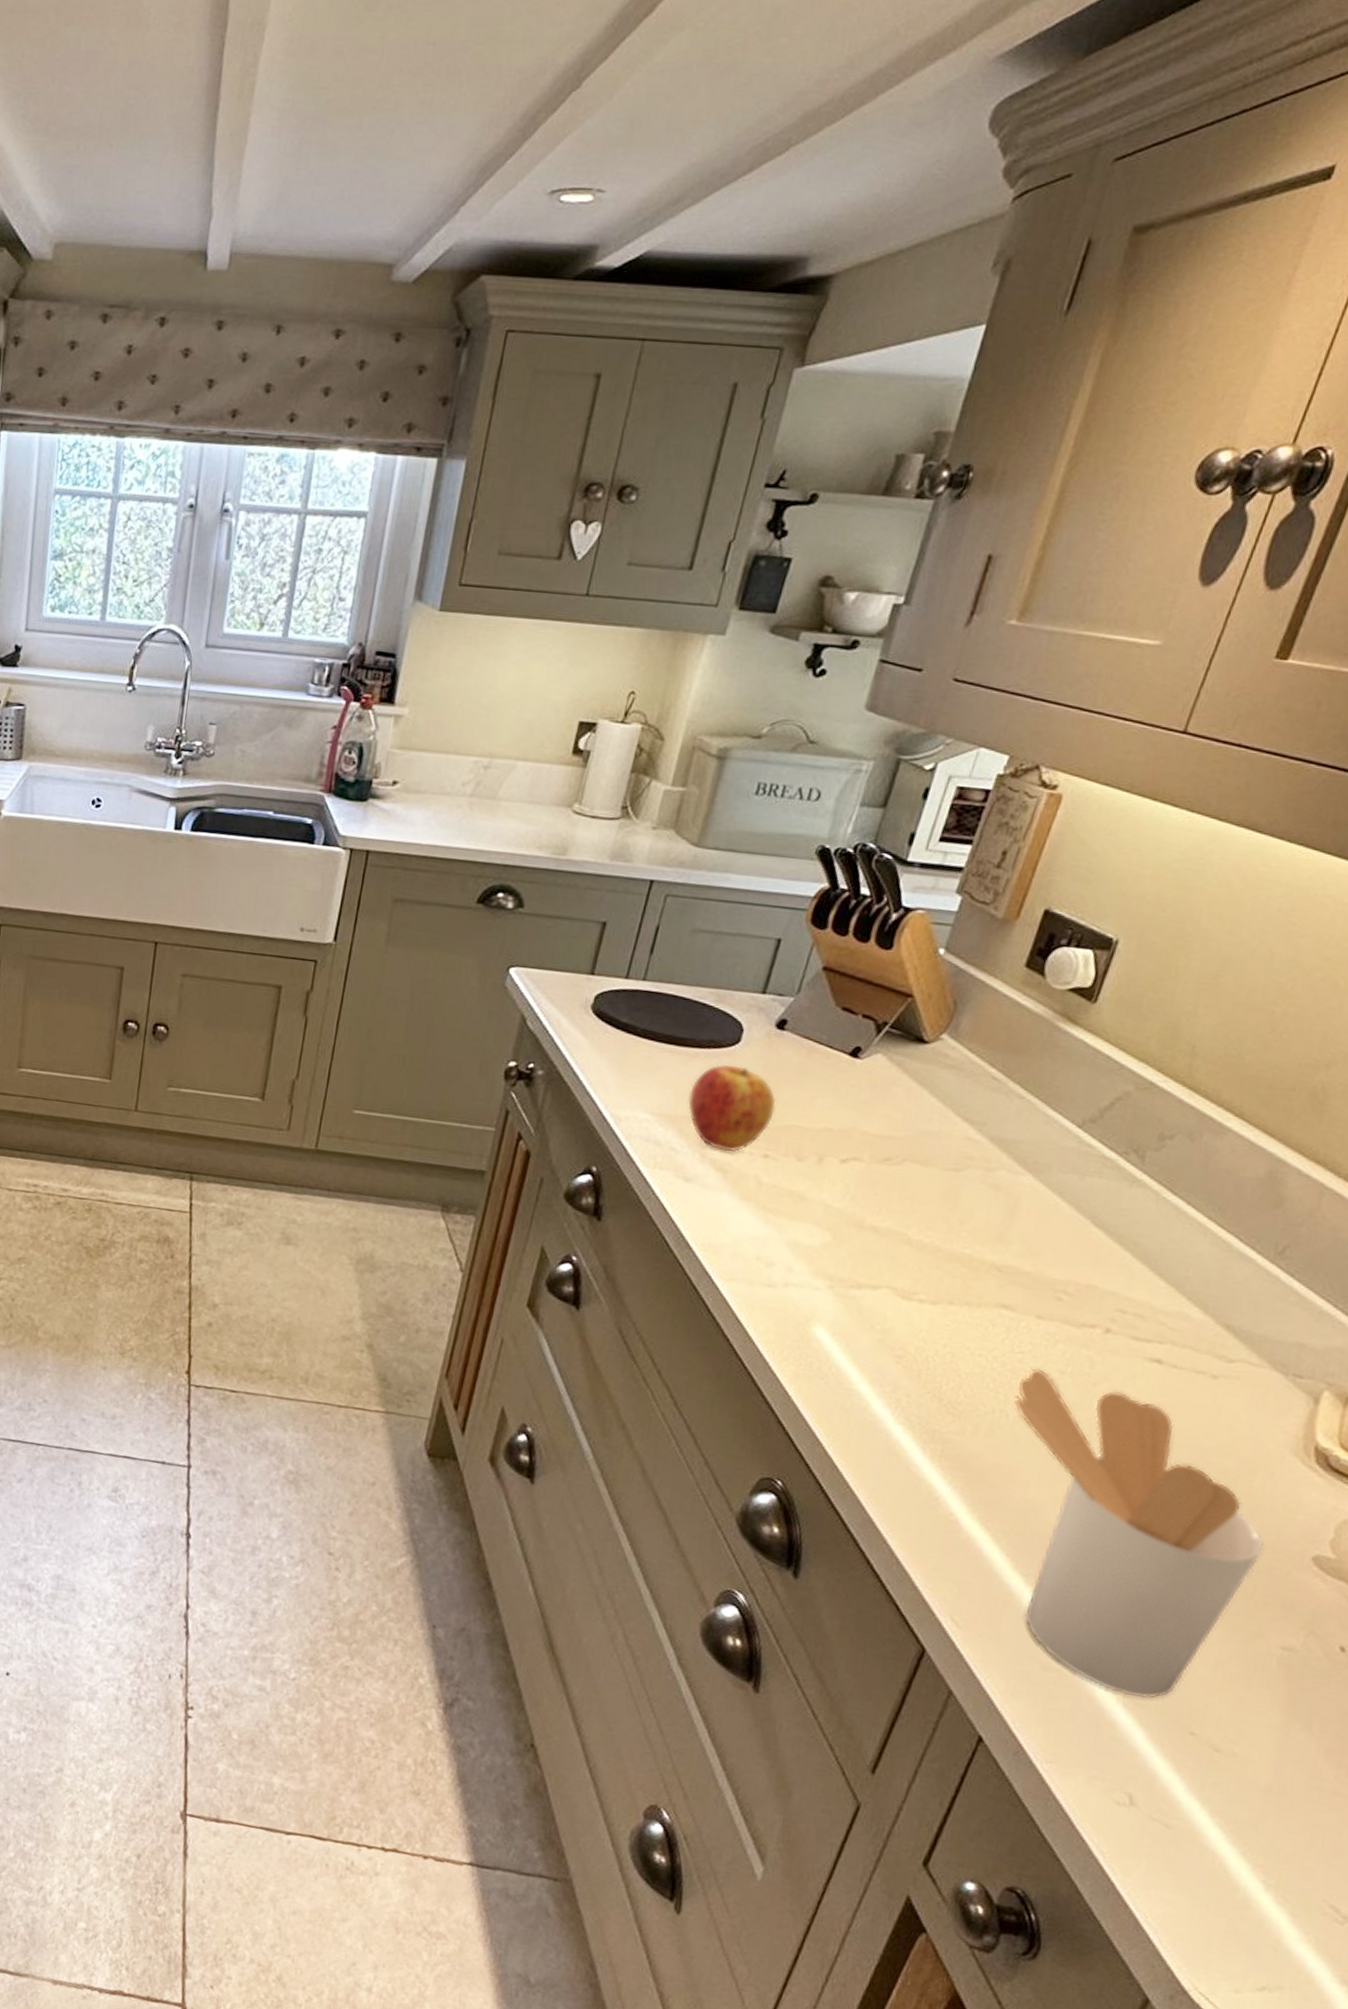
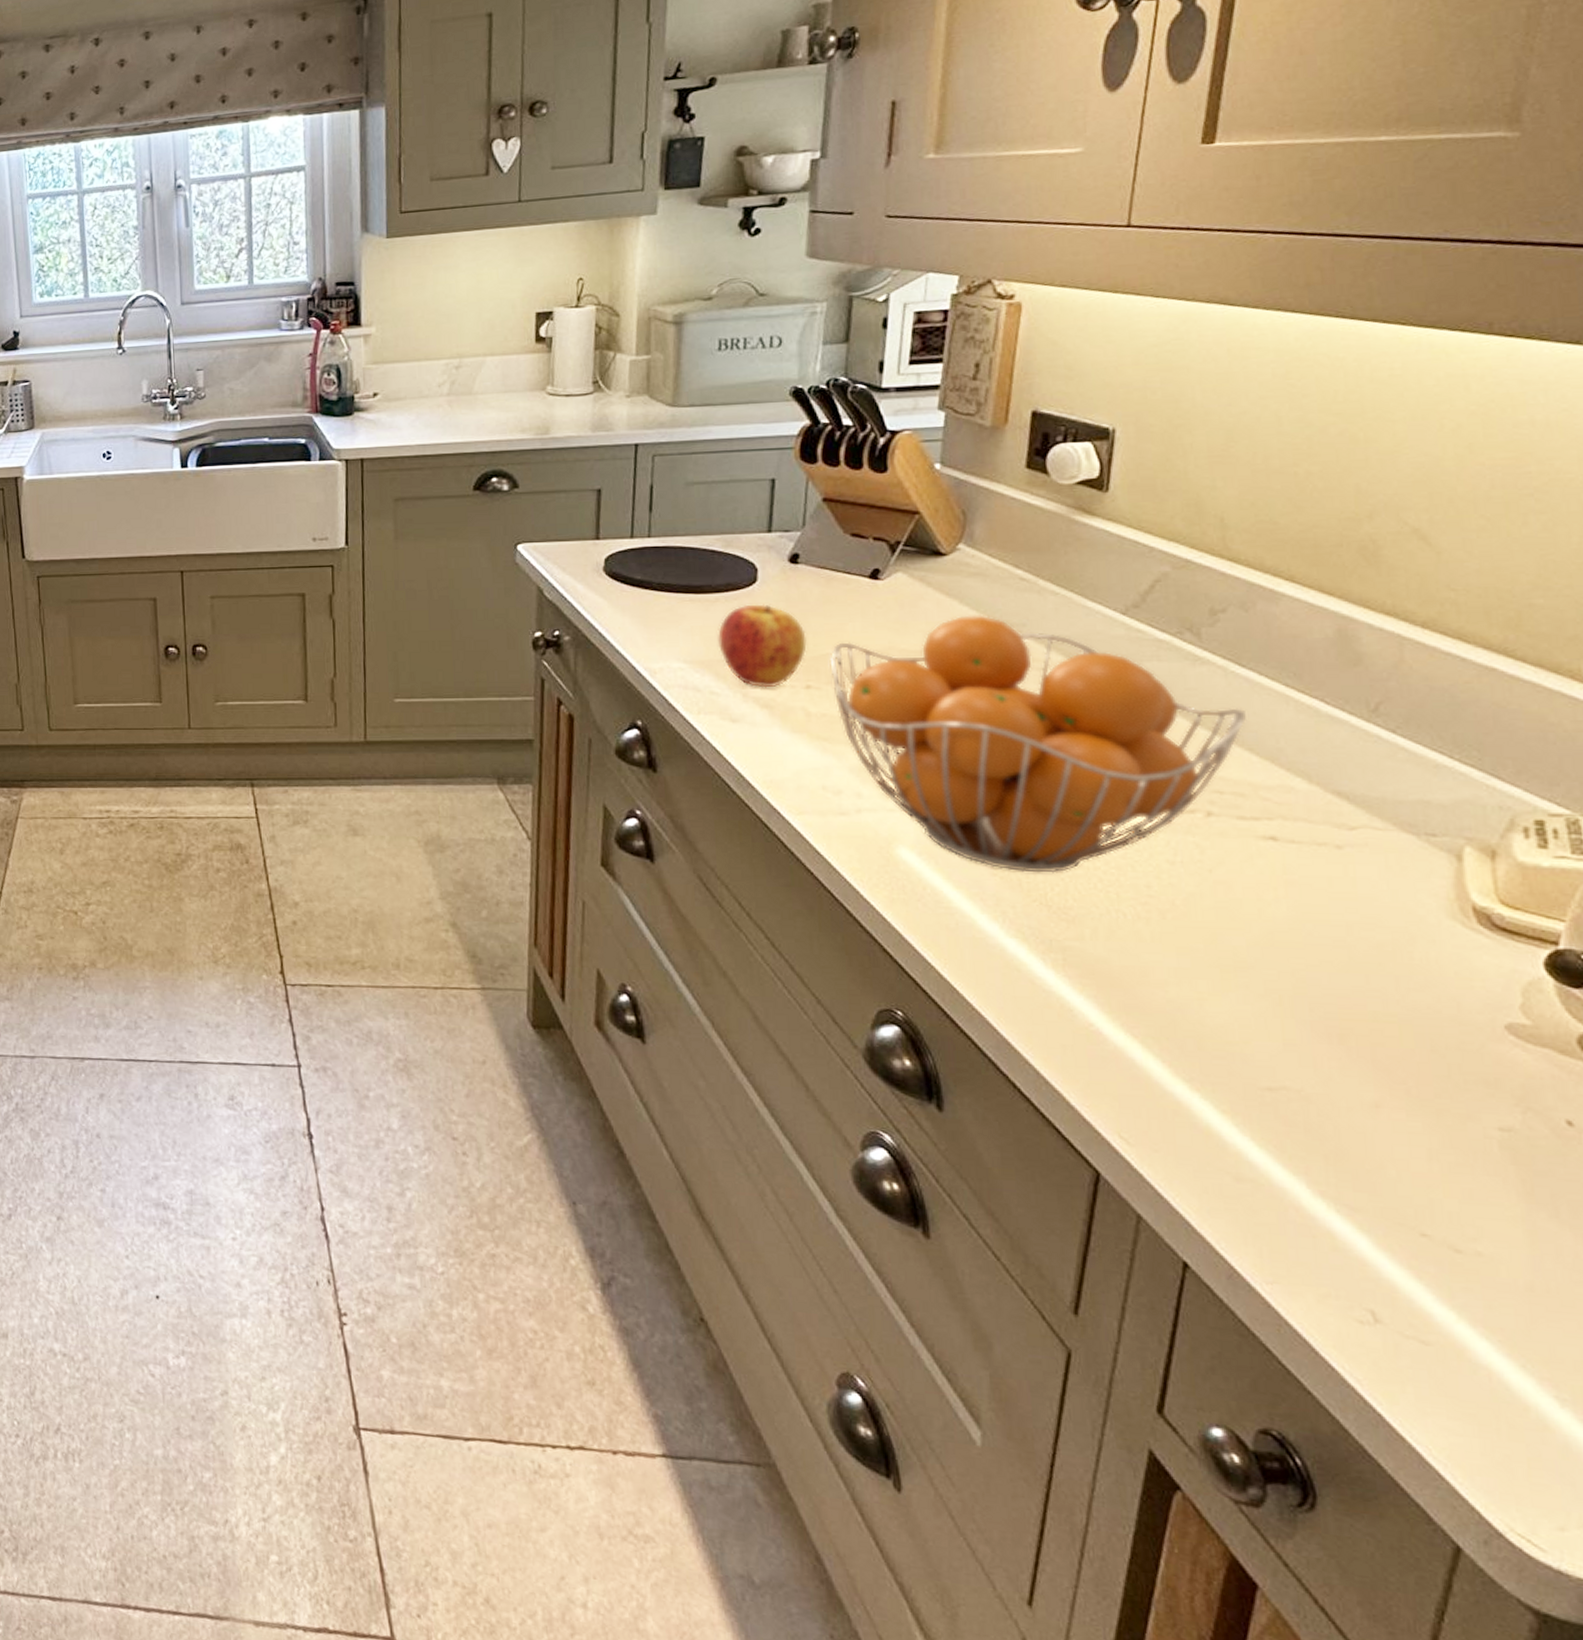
fruit basket: none [789,1106,1166,1369] -> present [829,615,1248,873]
utensil holder: present [1012,1368,1264,1699] -> none [1125,862,1447,1202]

